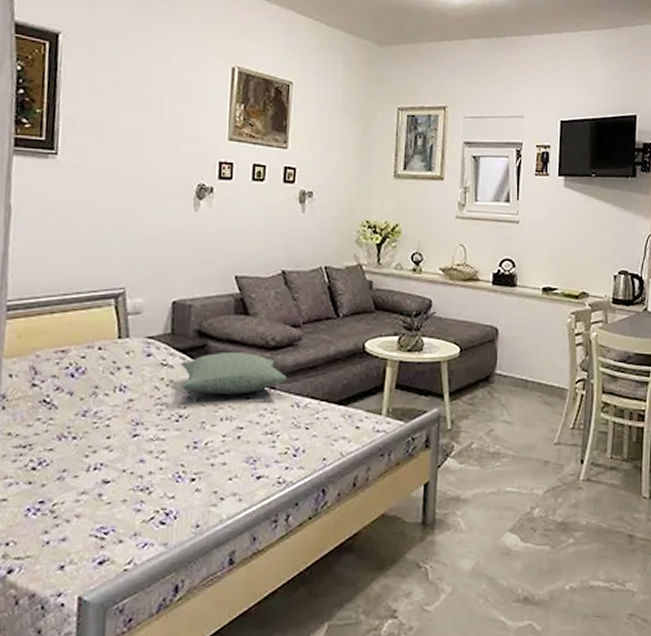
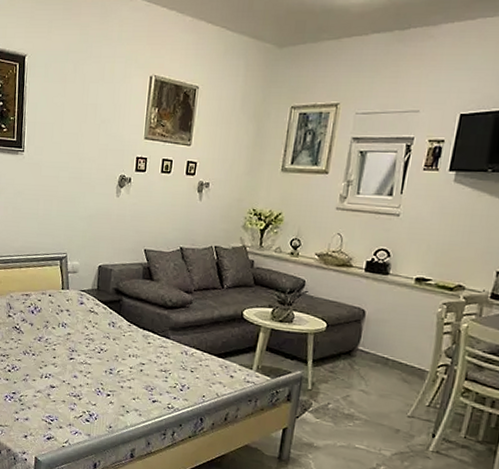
pillow: present [180,351,286,395] -> none [102,307,179,340]

